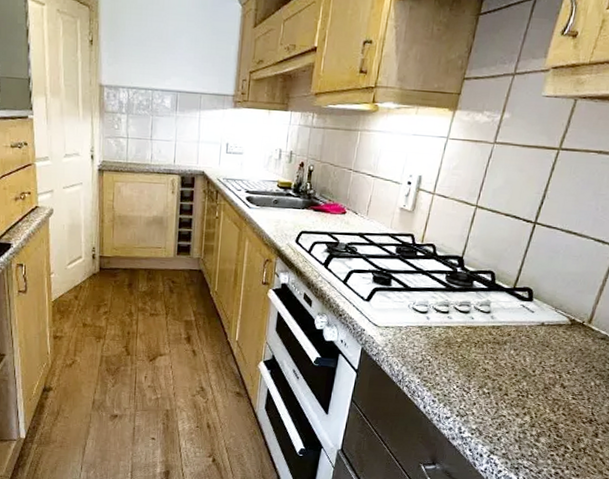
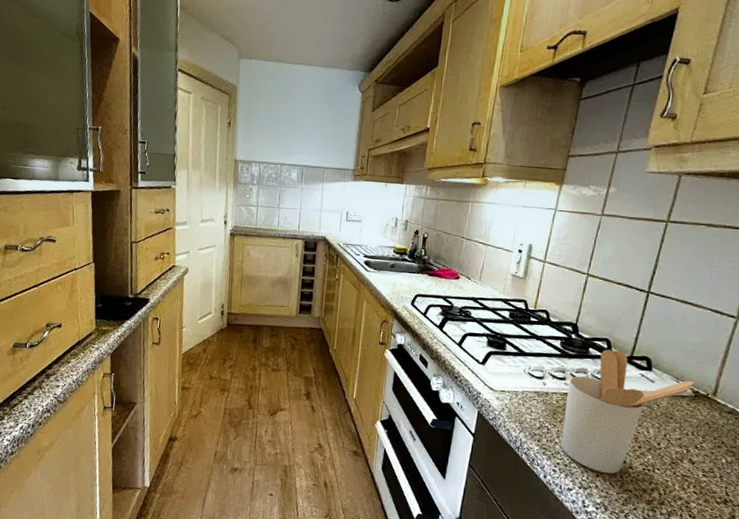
utensil holder: none [441,282,573,401] -> present [561,349,695,474]

